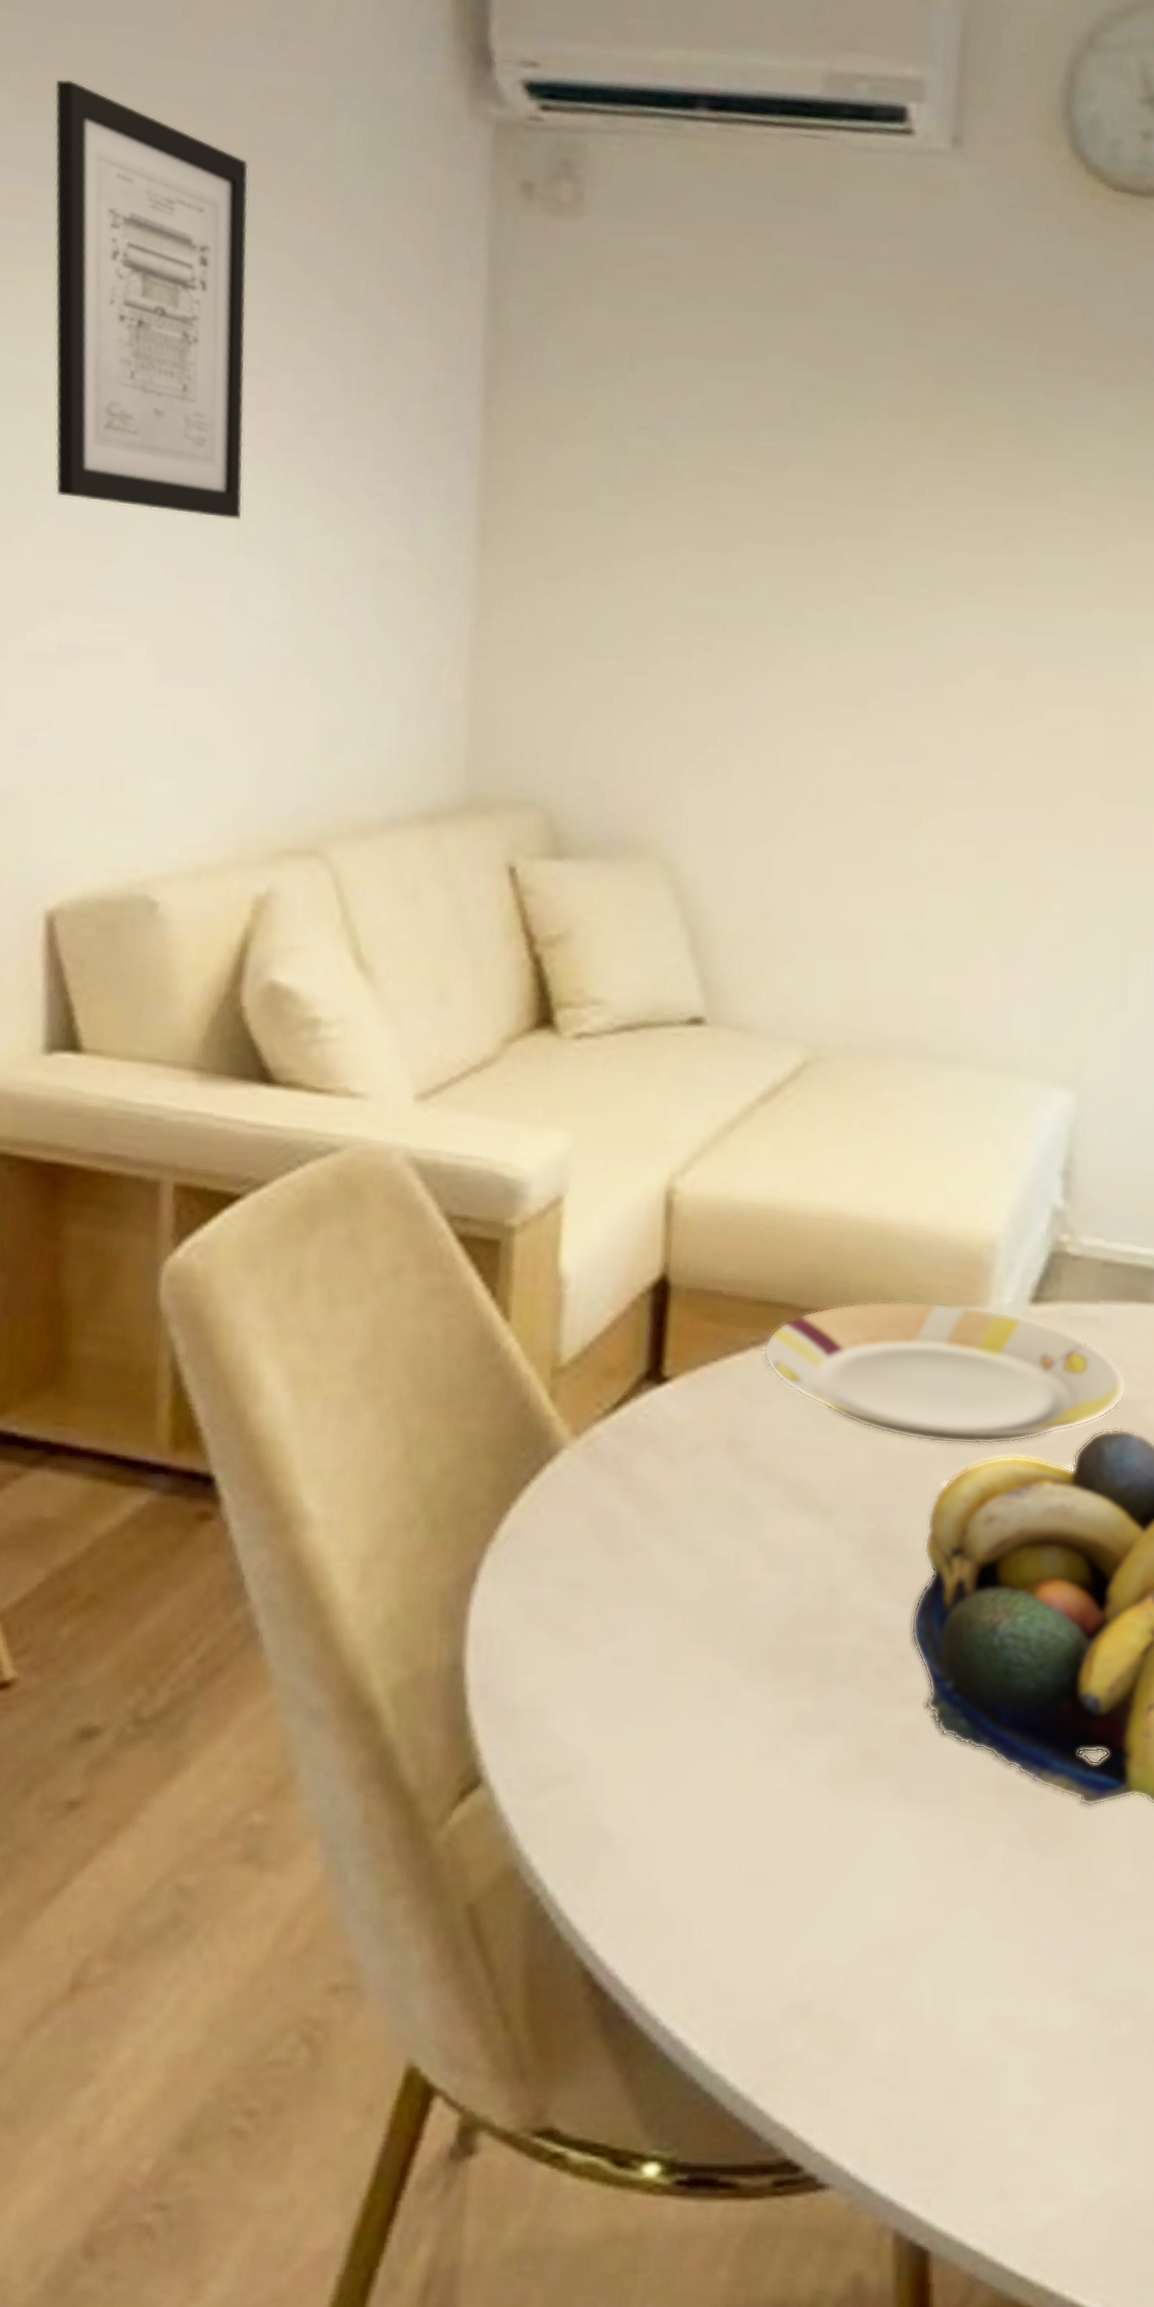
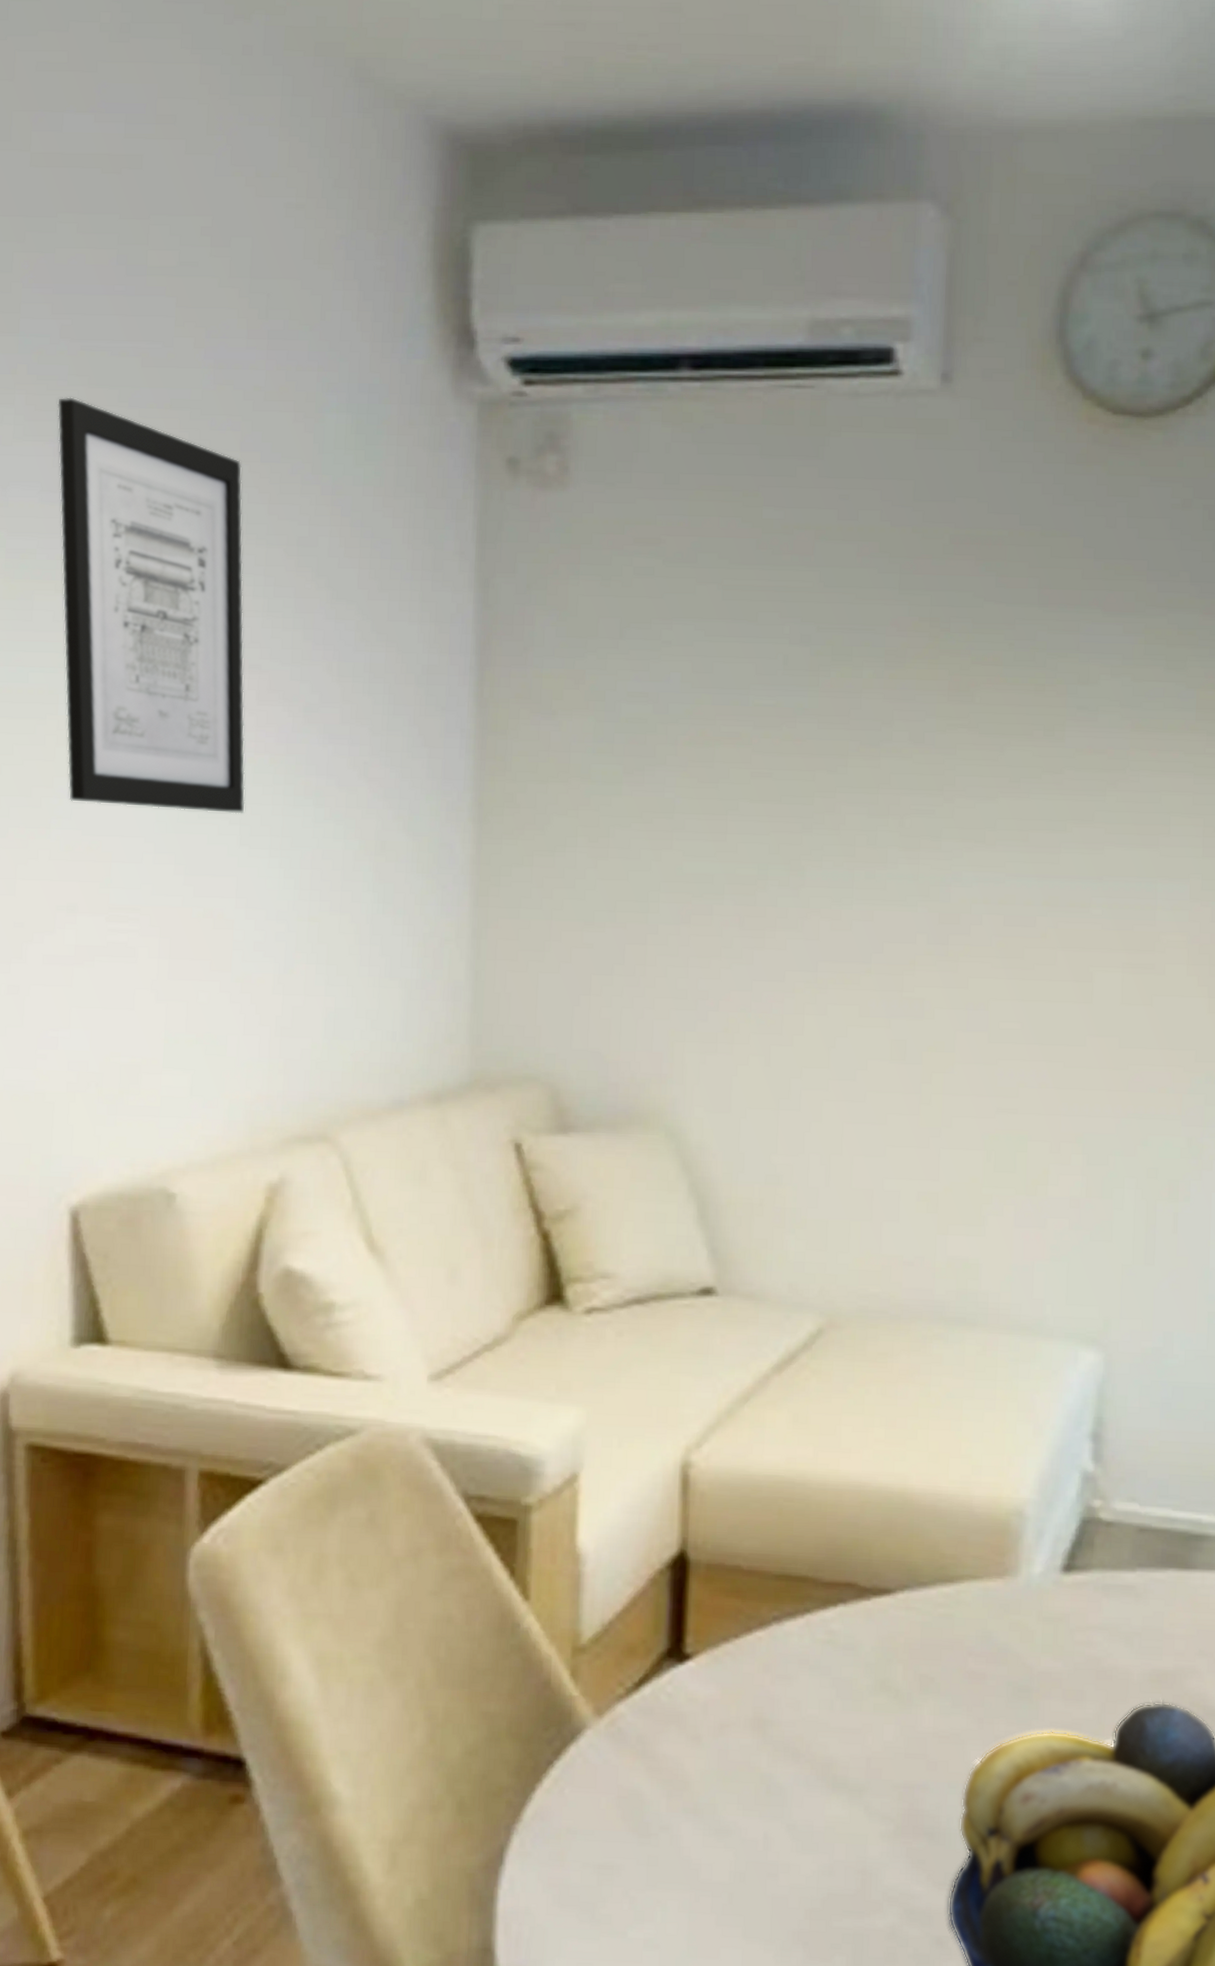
plate: present [764,1300,1127,1445] -> none [786,1572,1168,1721]

